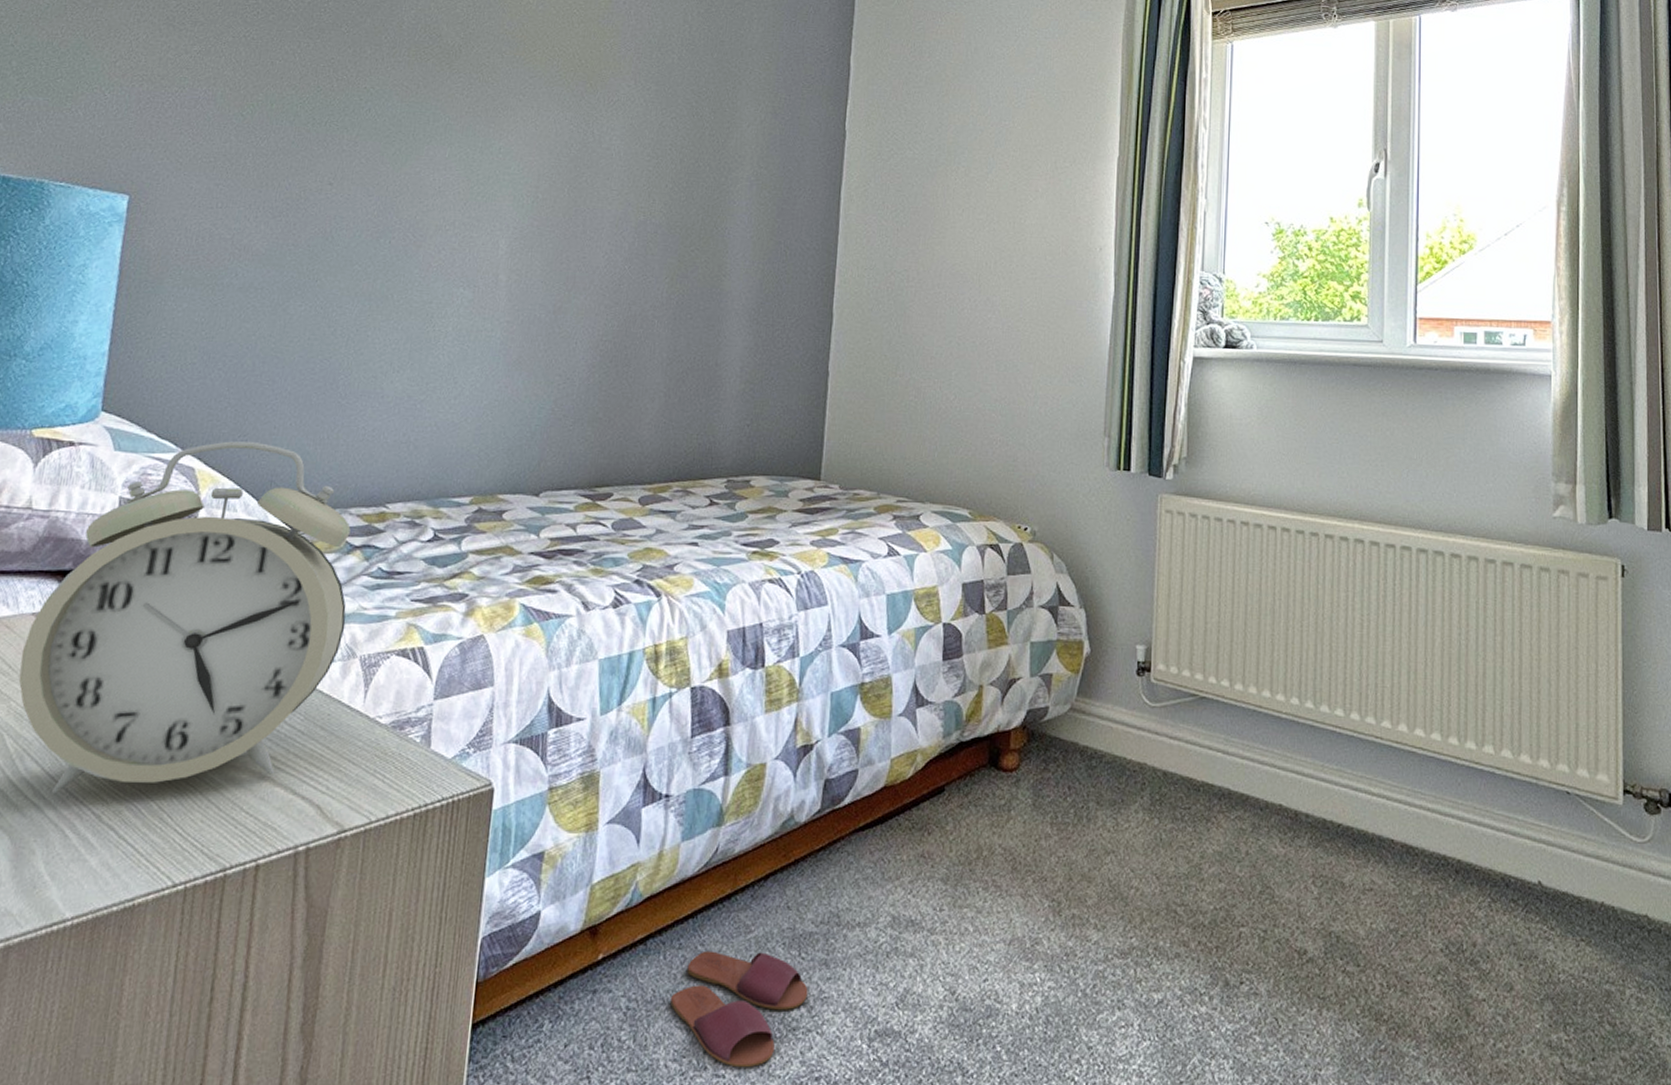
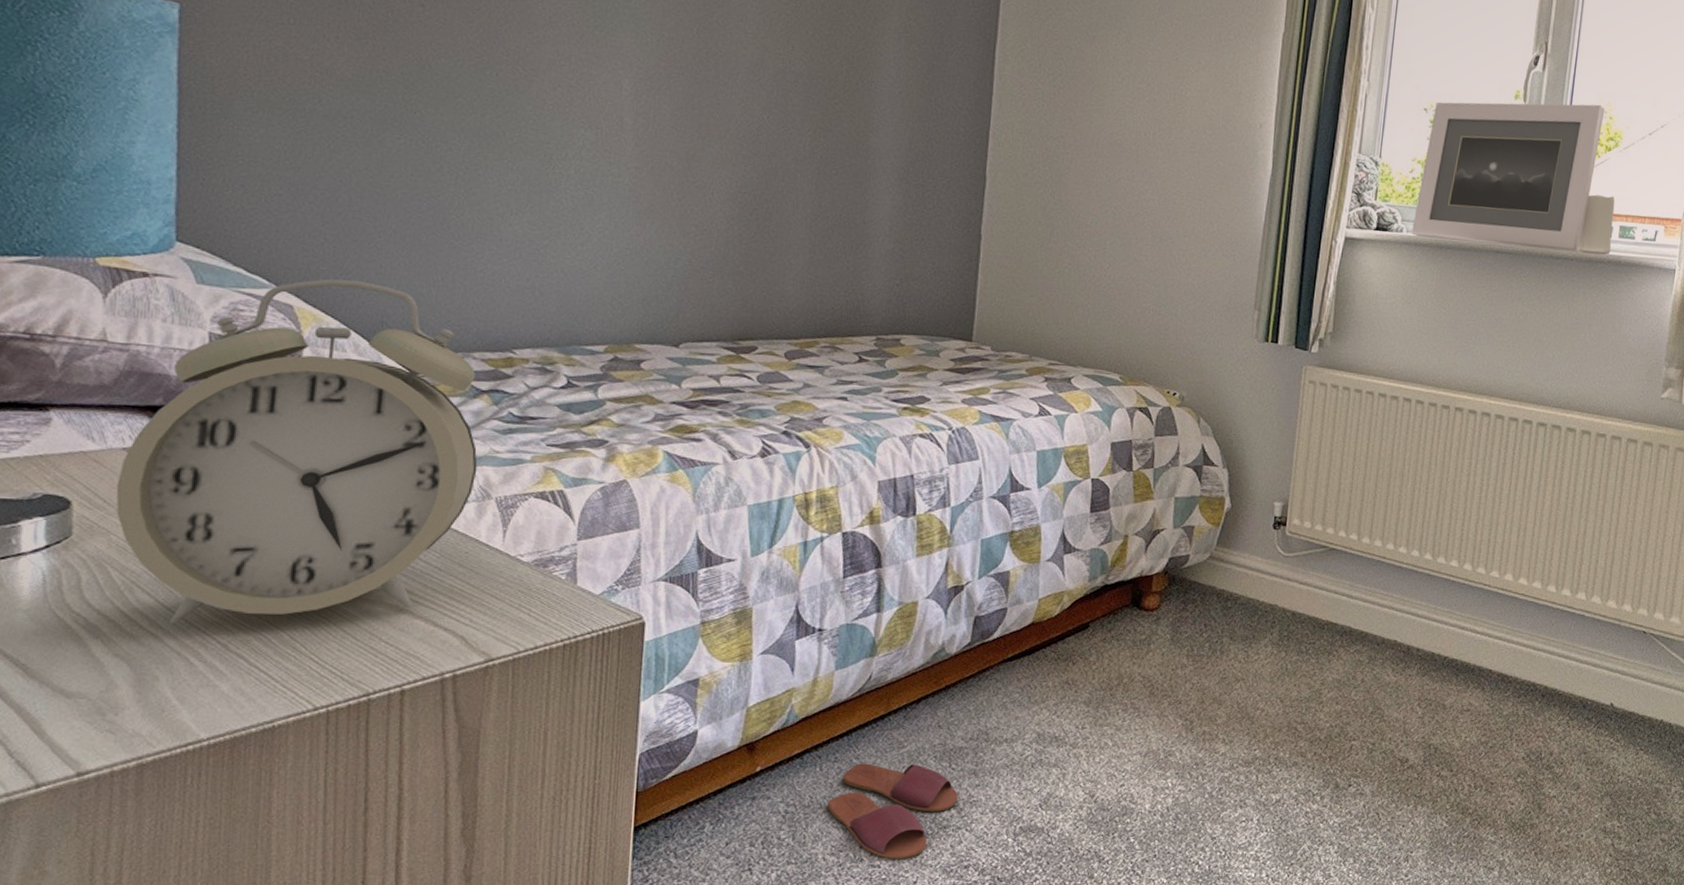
picture frame: none [1262,207,1454,362] -> present [1411,102,1605,252]
candle: none [1443,300,1478,363] -> present [1579,194,1615,255]

